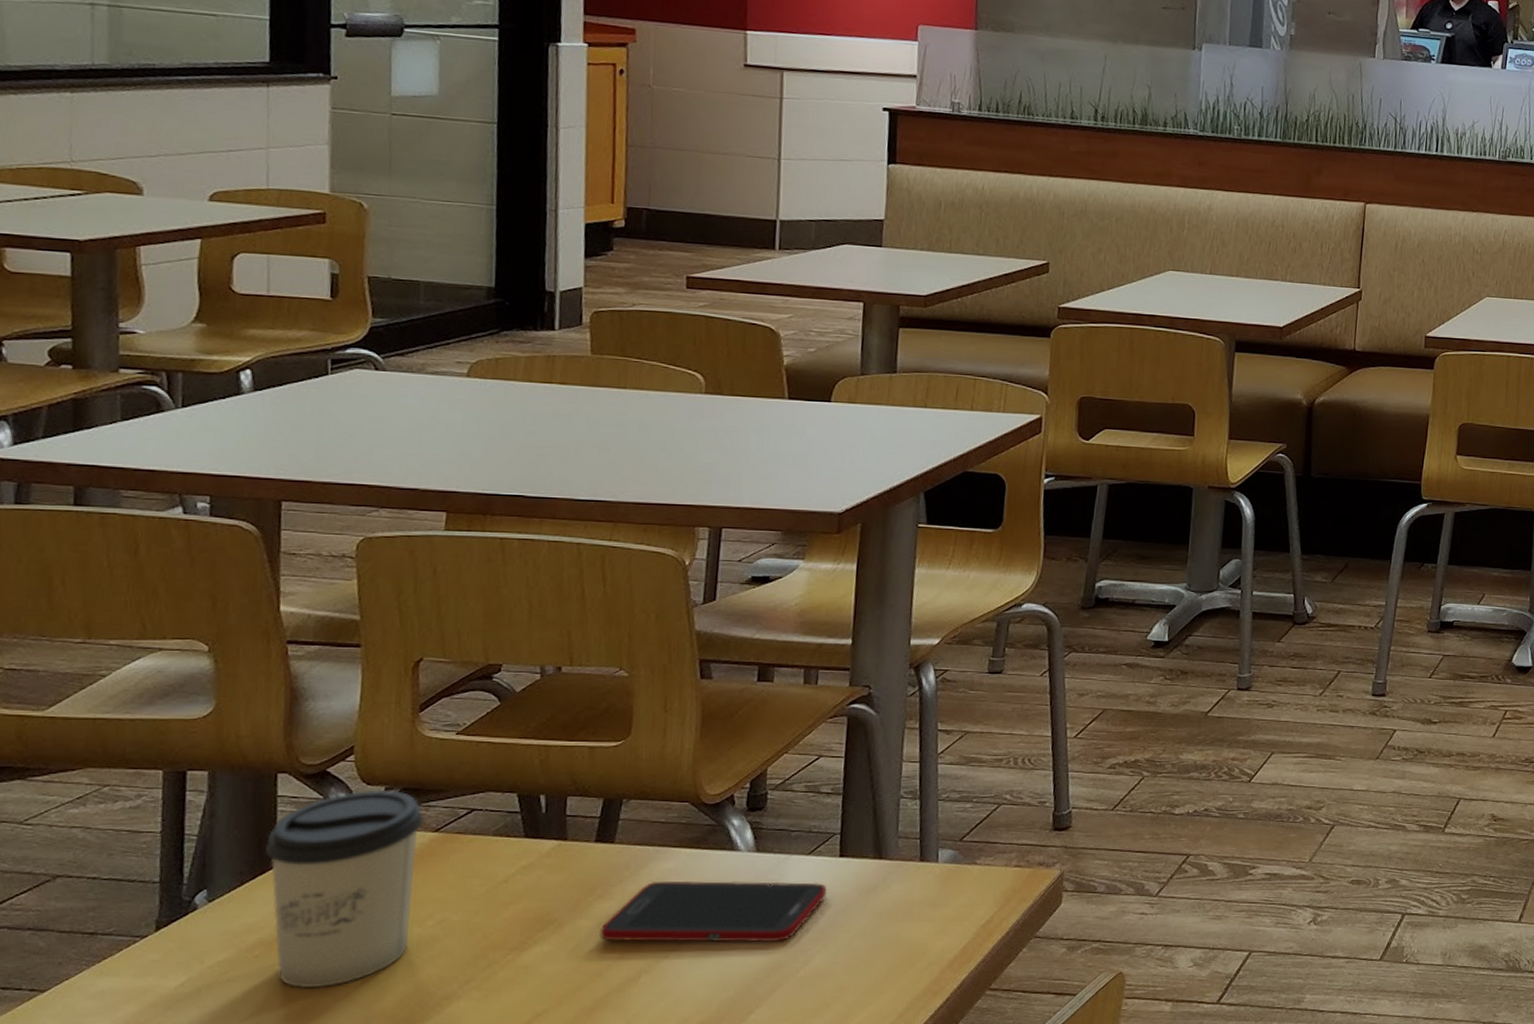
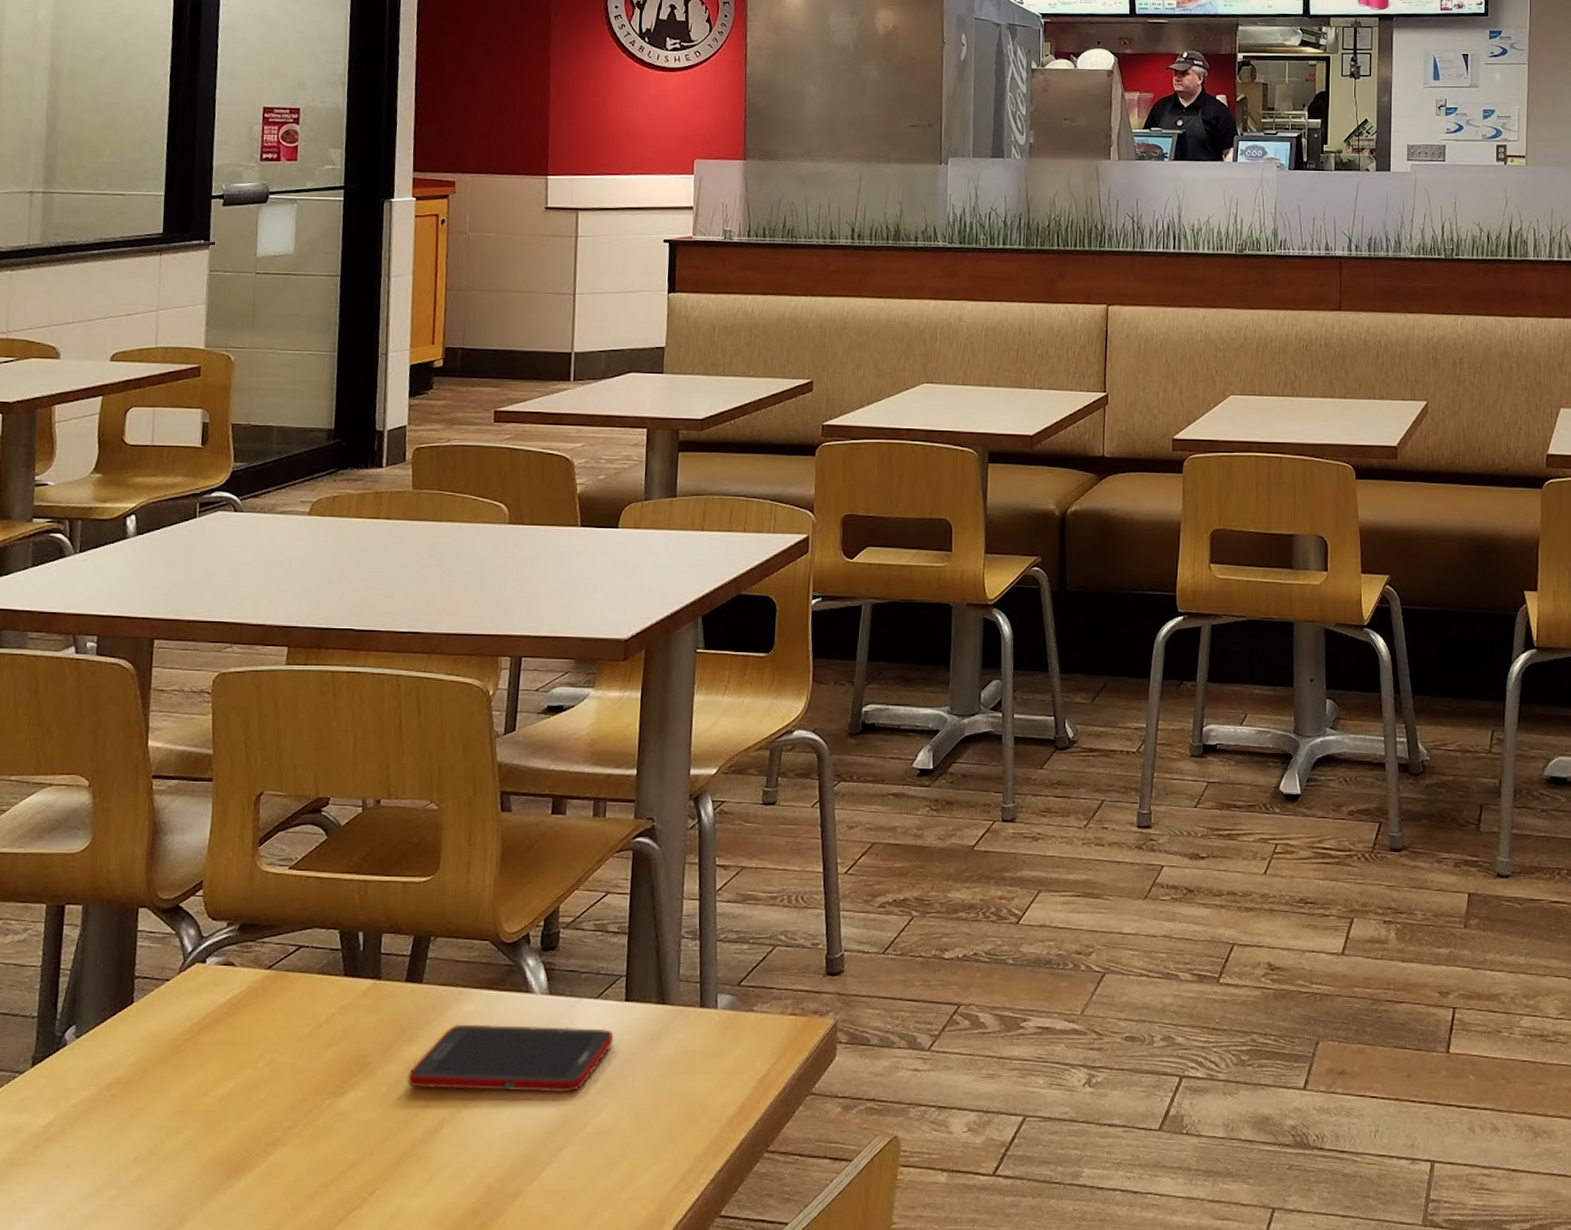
cup: present [265,789,425,988] -> none [125,925,259,1131]

